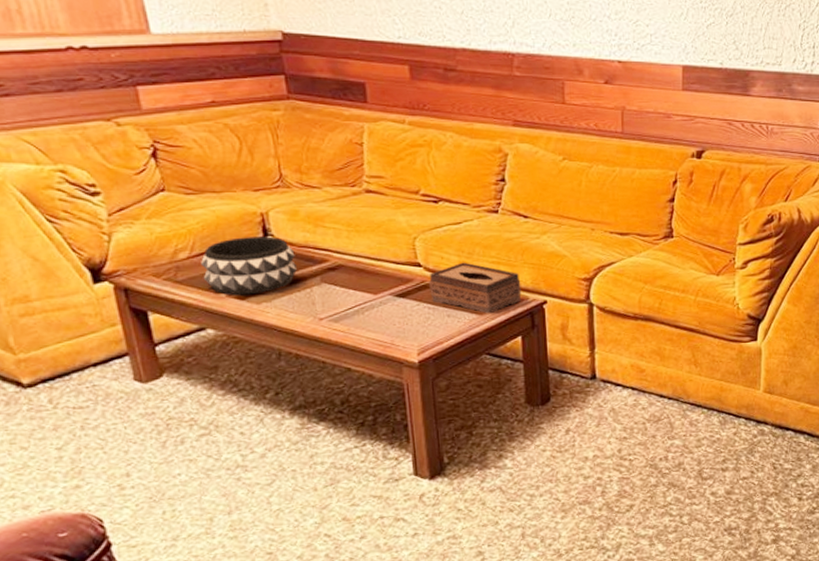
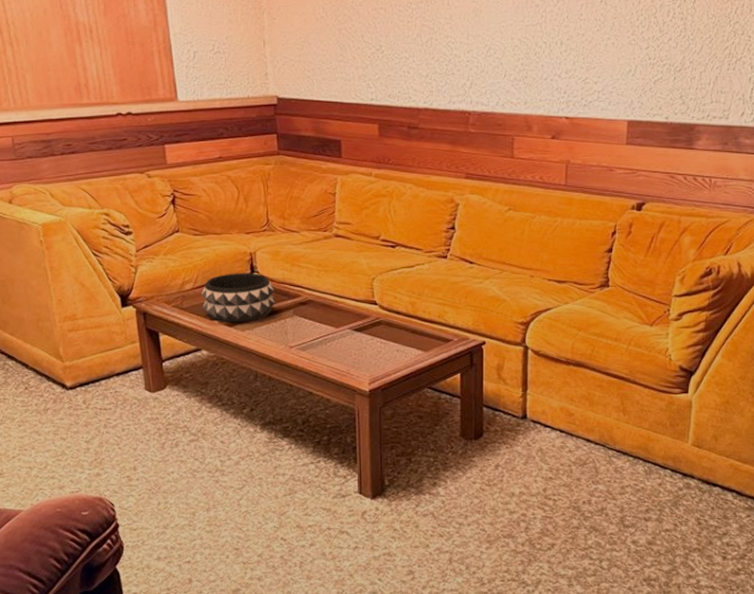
tissue box: present [429,262,522,314] -> none [383,302,463,351]

